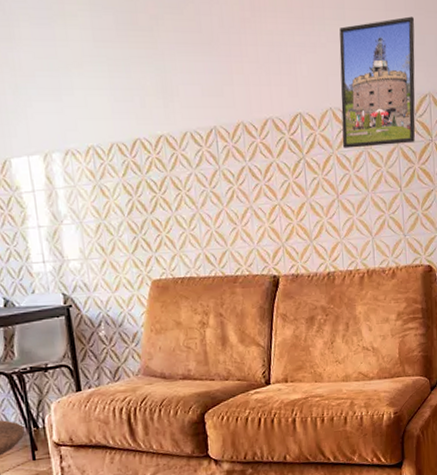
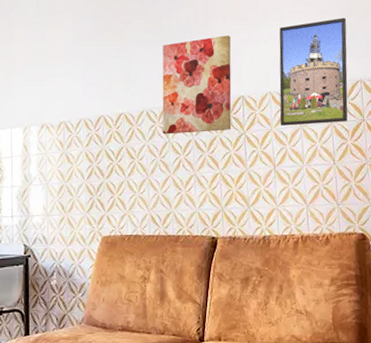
wall art: none [203,37,289,161] -> present [162,35,232,135]

